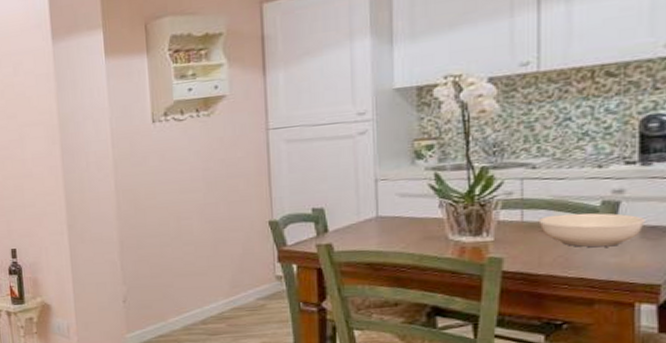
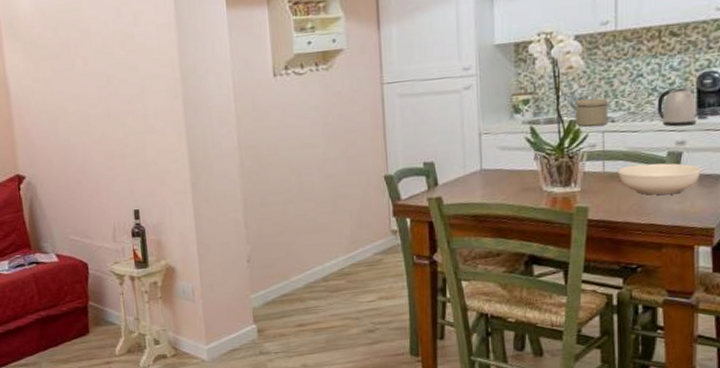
jar: none [488,143,527,174] -> present [575,98,607,127]
kettle: none [588,132,638,174] -> present [657,87,696,127]

